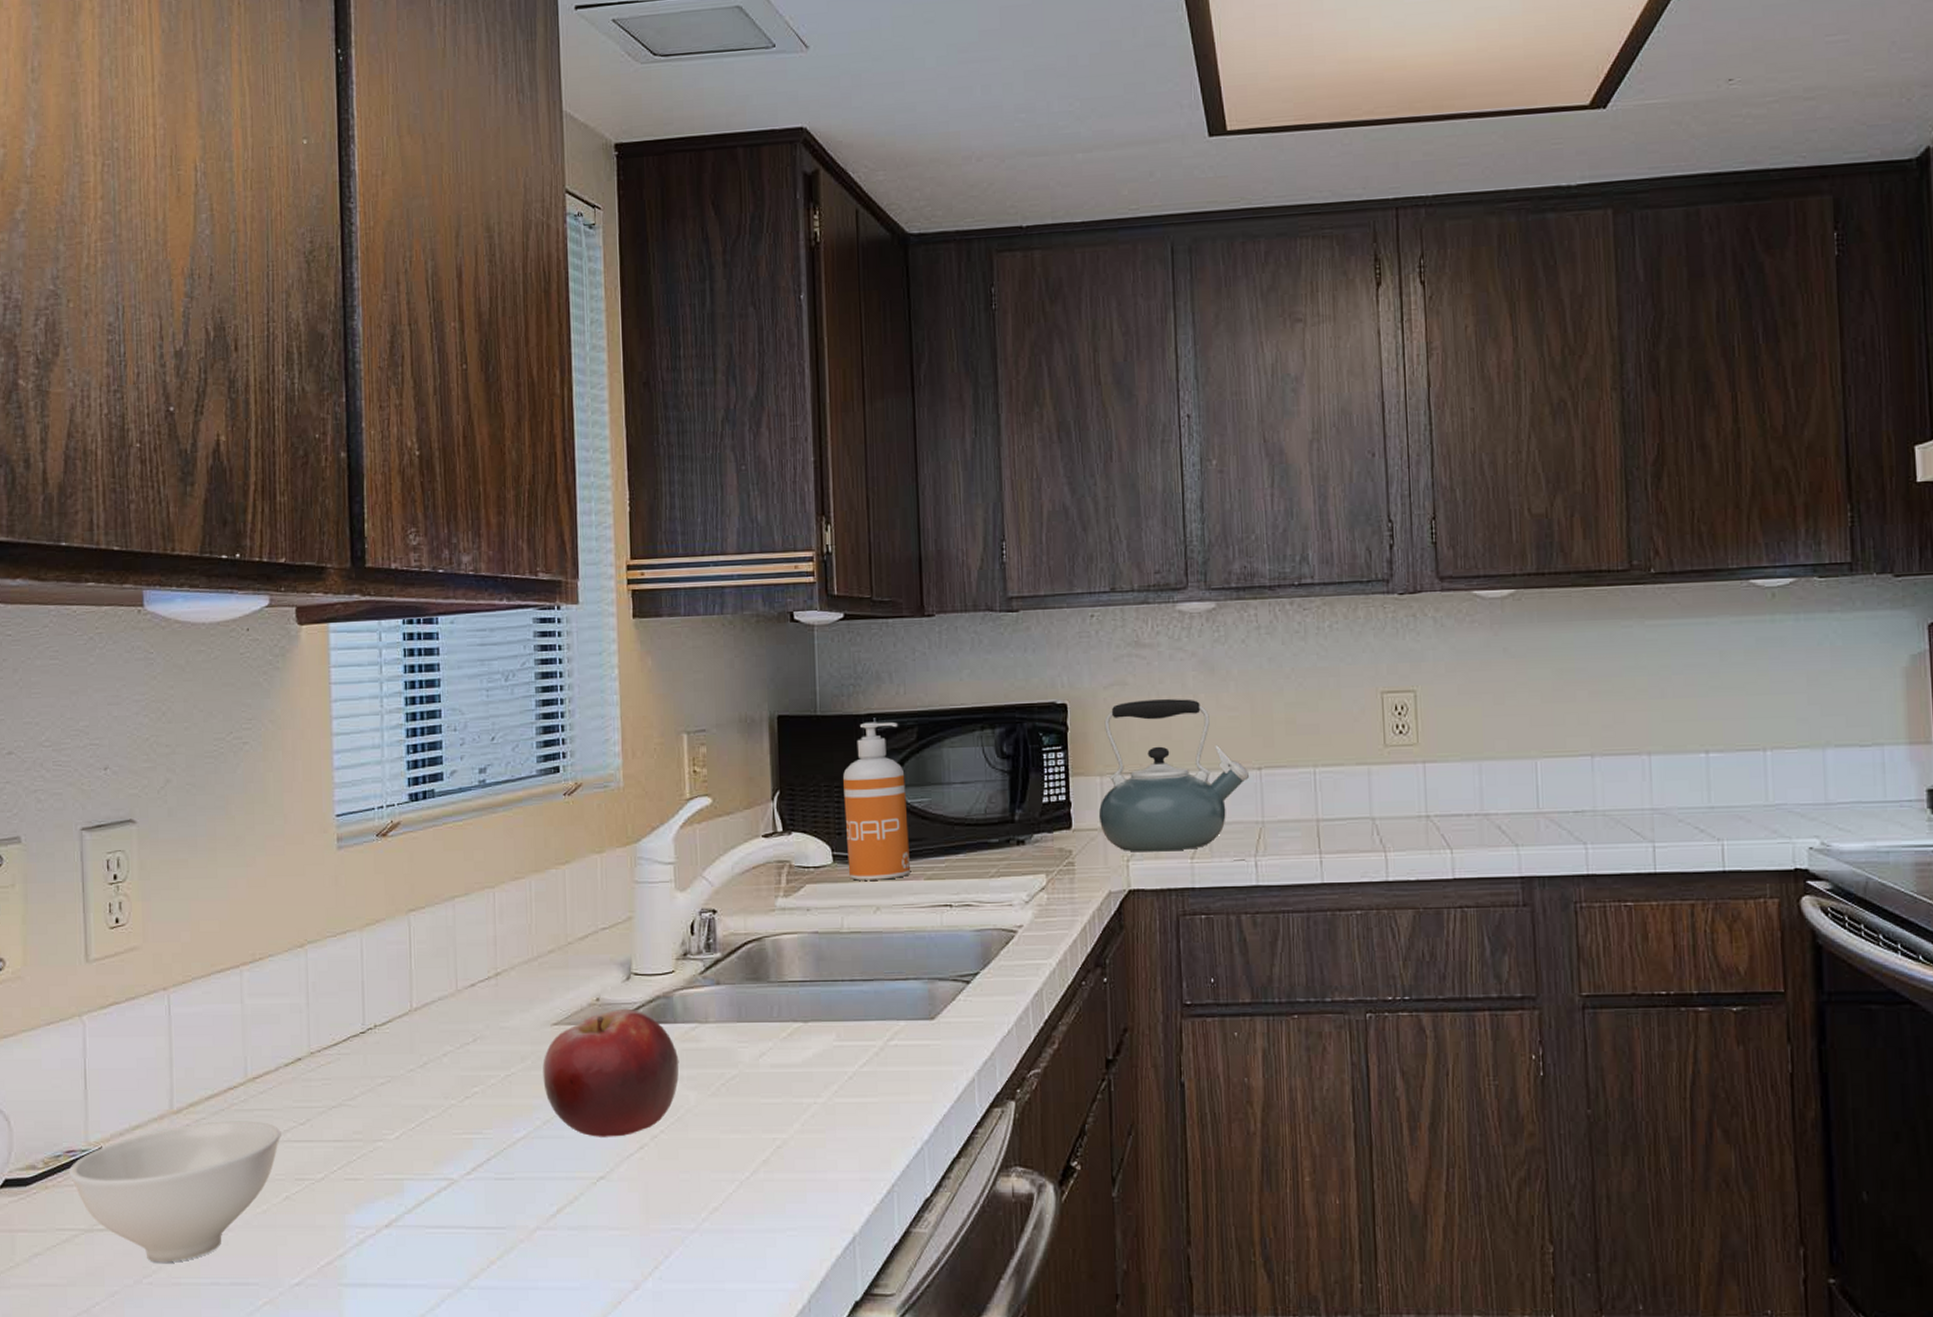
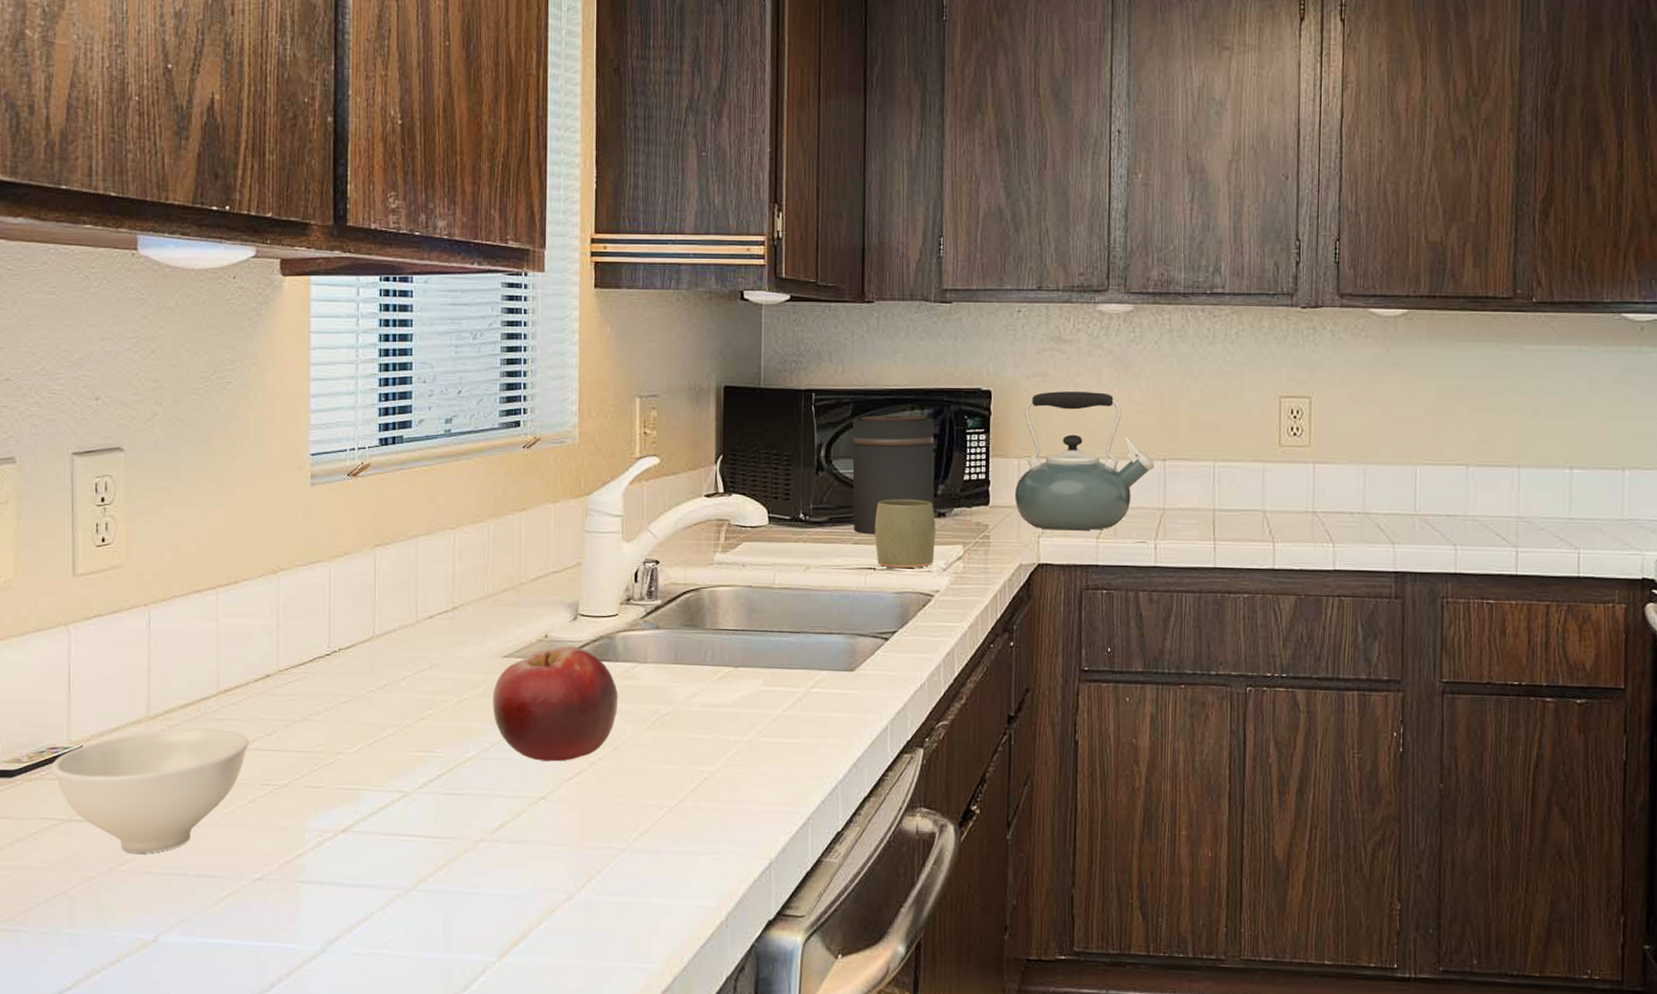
soap dispenser: present [843,722,911,881] -> none [781,397,840,542]
cylinder: none [917,735,1012,869] -> present [852,415,935,535]
mug: none [947,827,1016,904] -> present [874,499,936,569]

